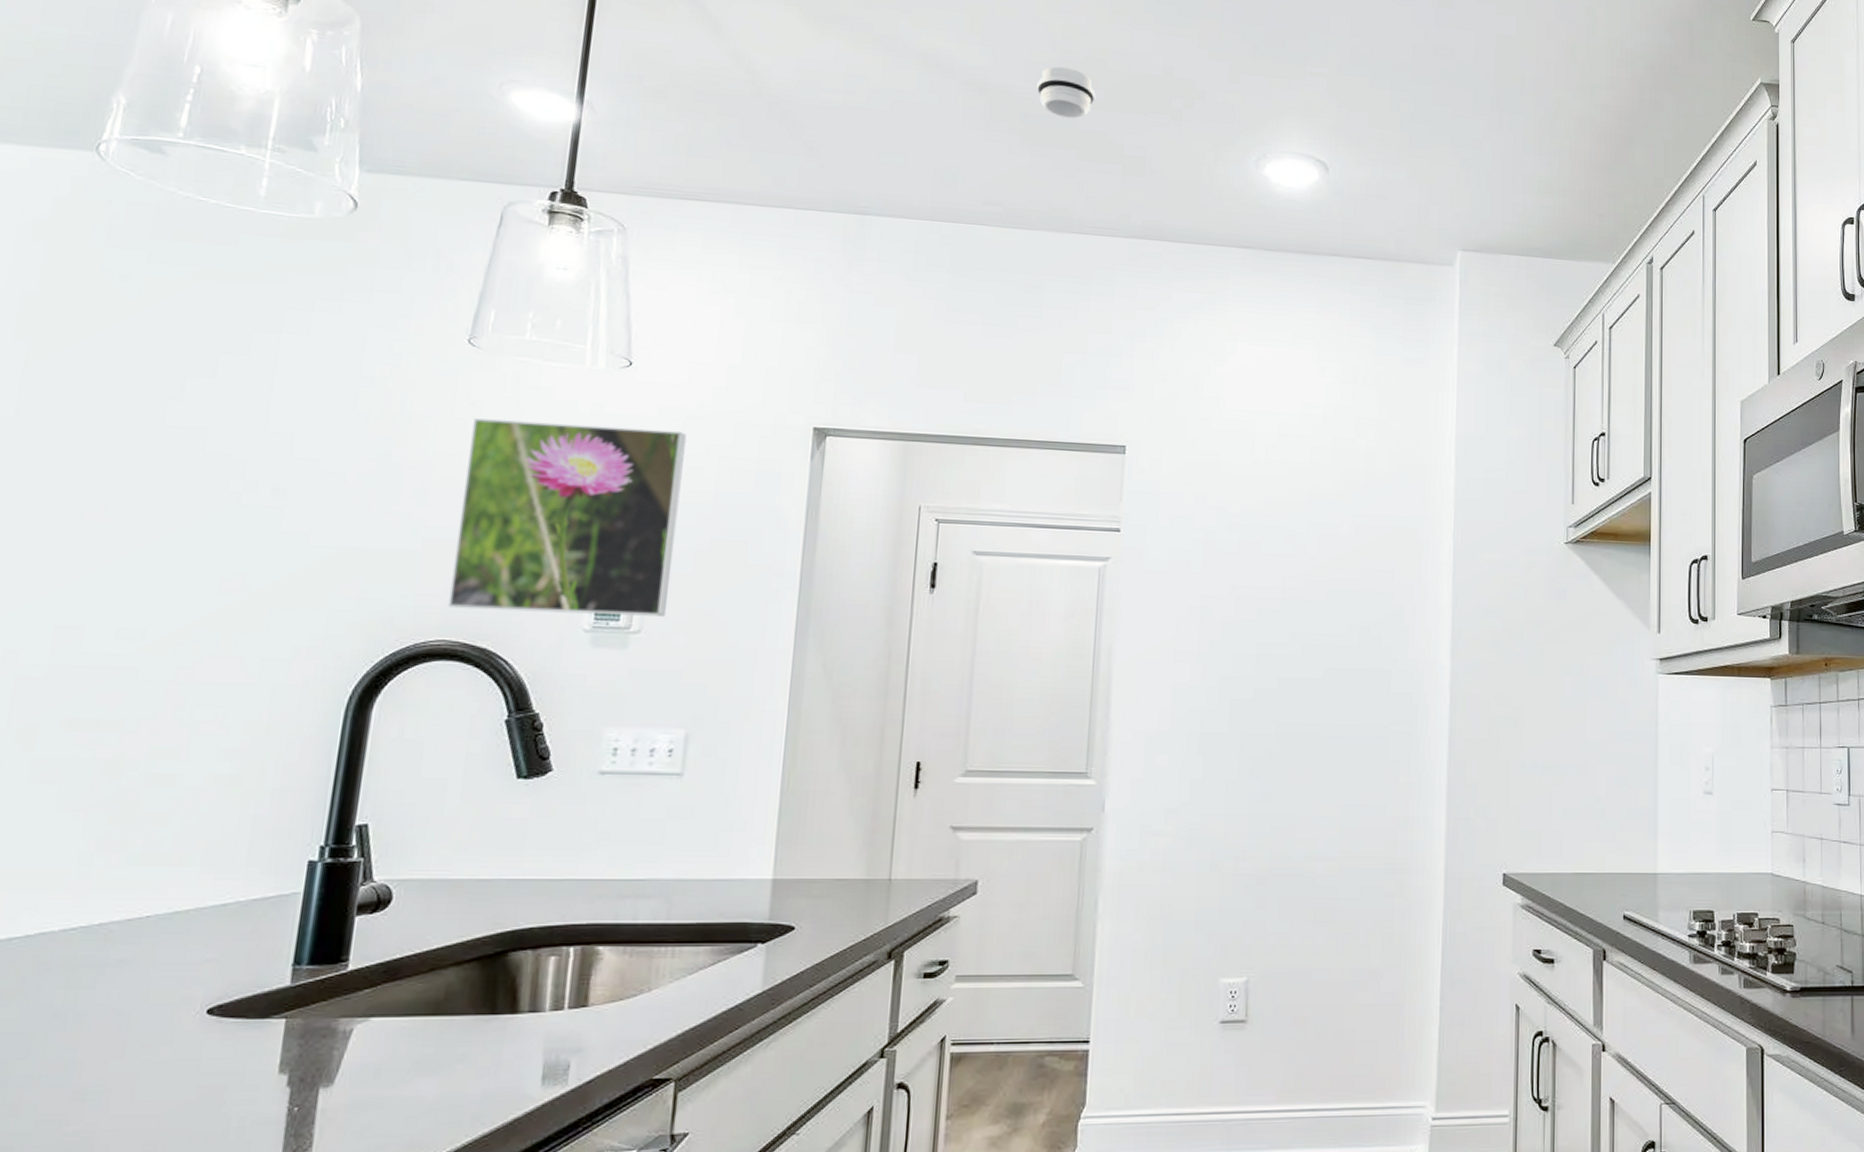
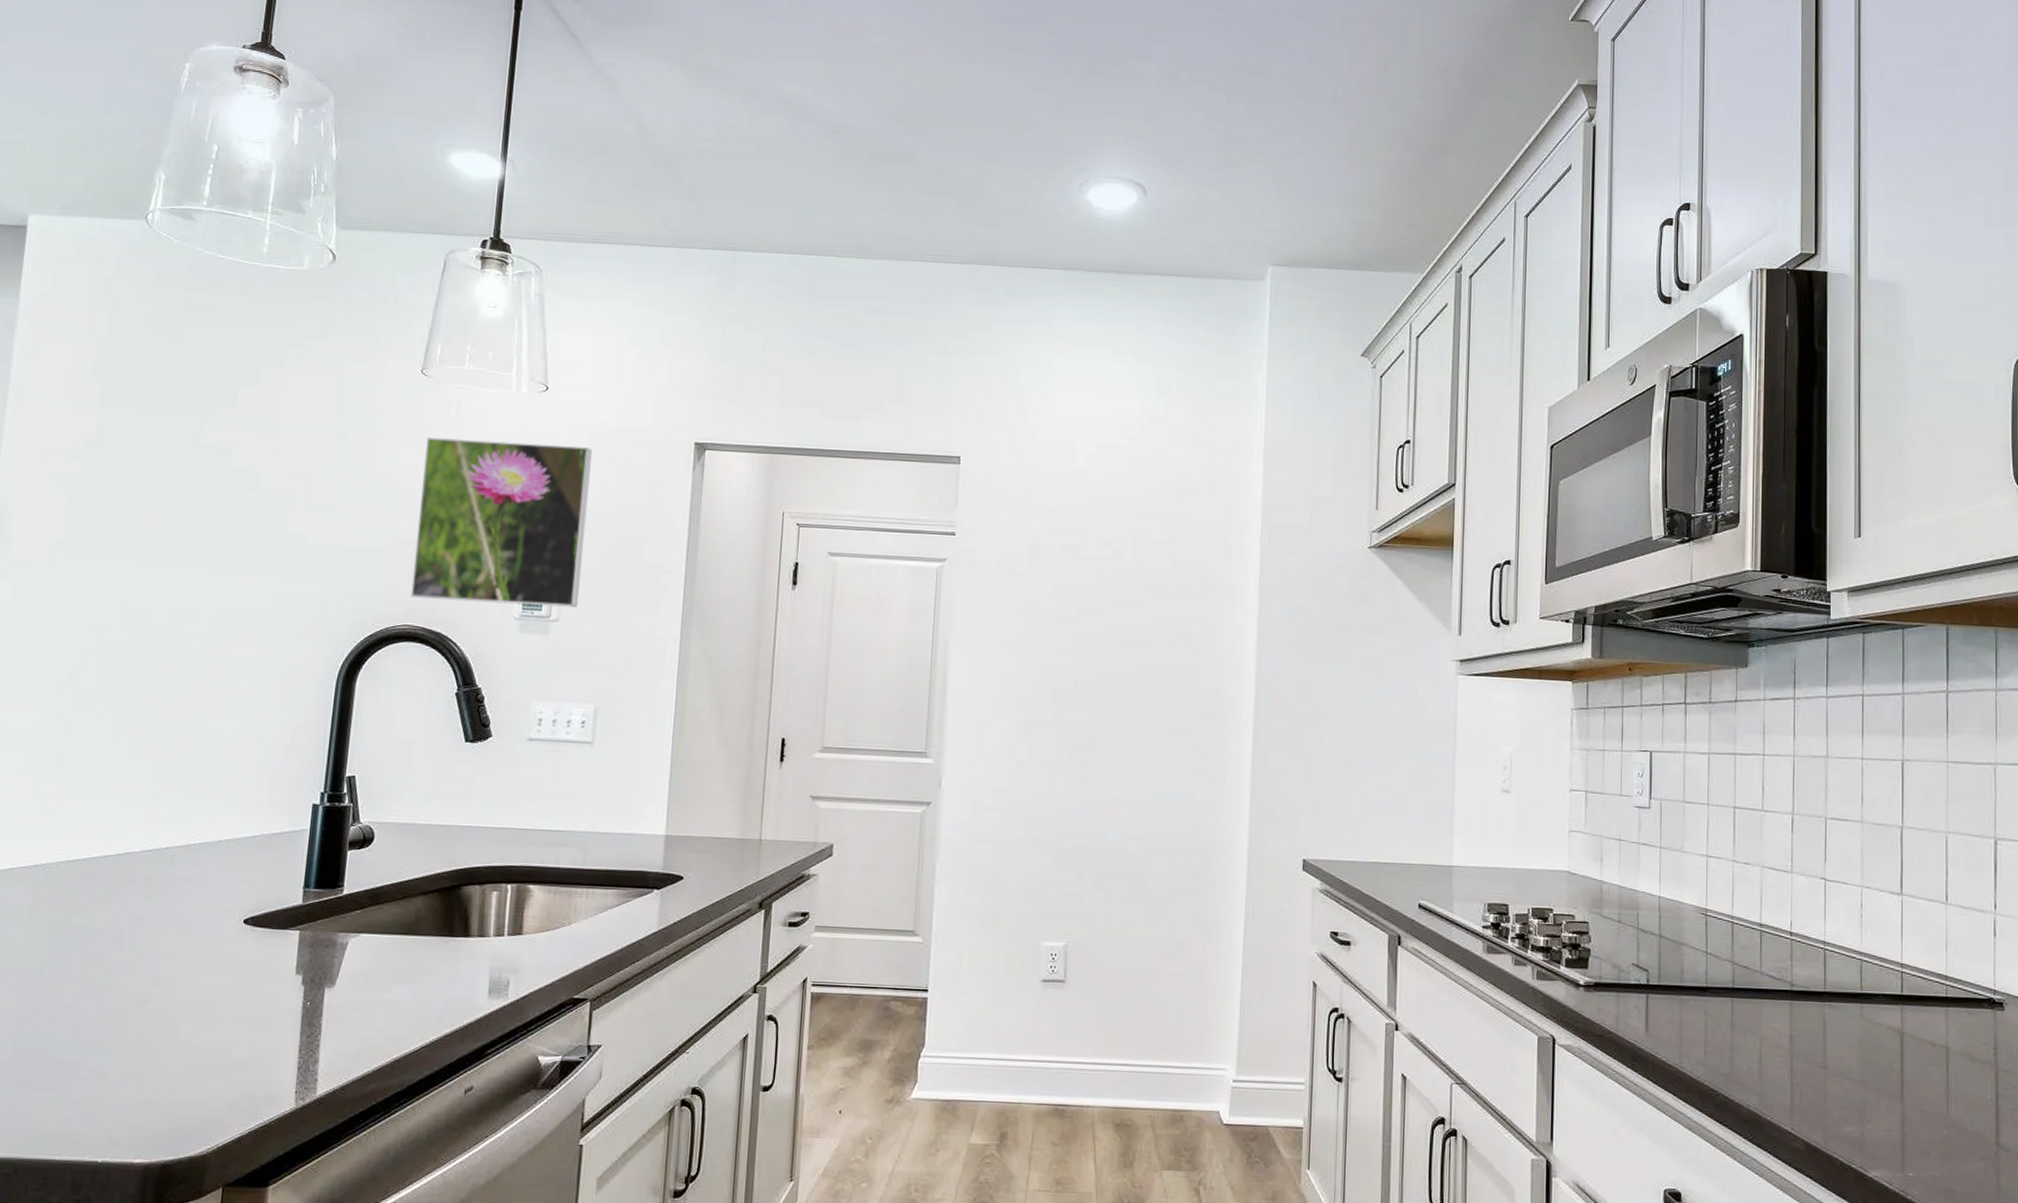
smoke detector: present [1037,66,1096,119] -> none [882,106,934,154]

